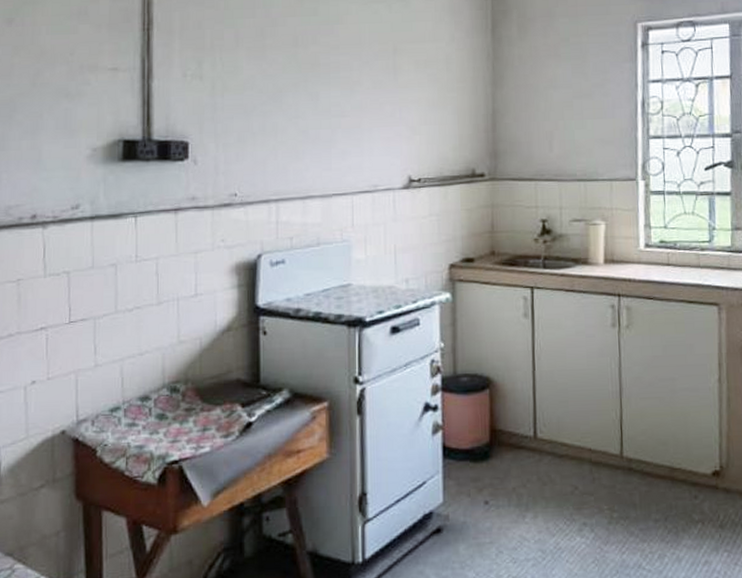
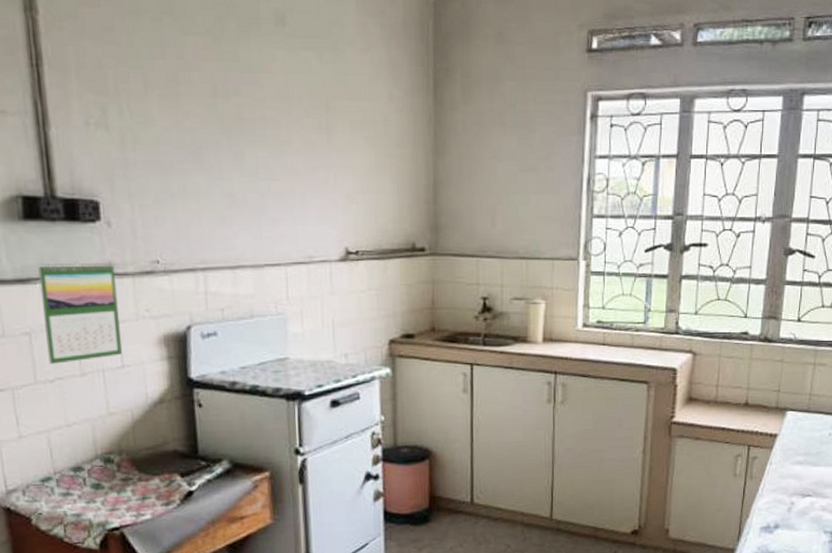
calendar: none [129,196,197,294] -> present [38,261,122,364]

